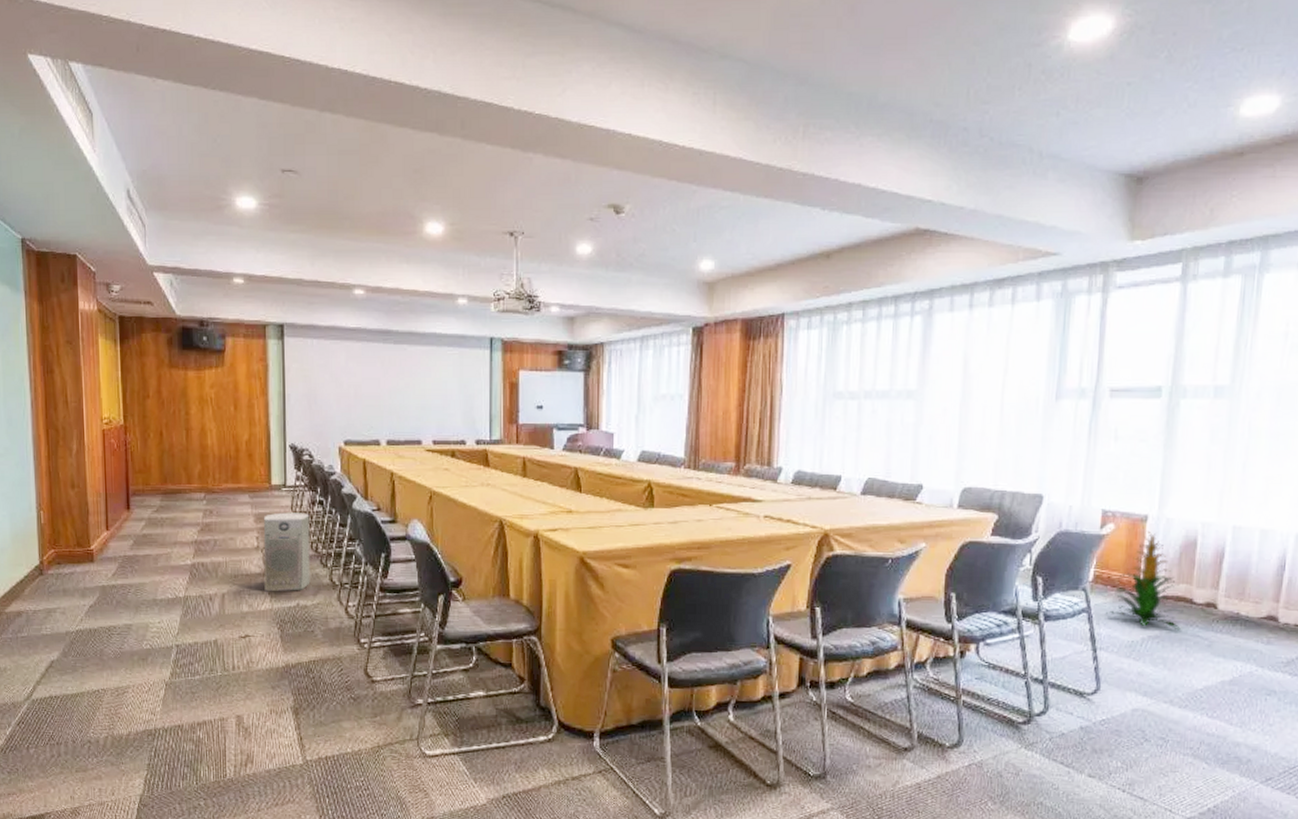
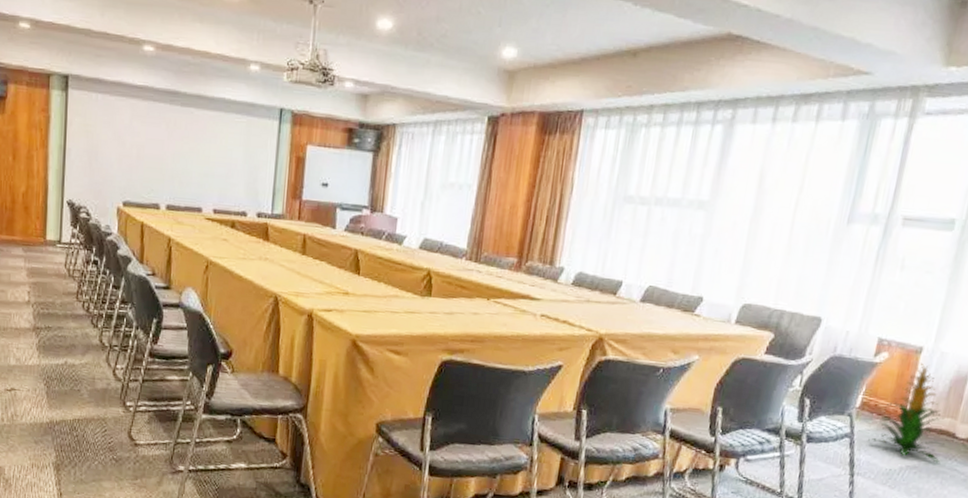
air purifier: present [263,512,311,592] -> none [33,268,83,349]

